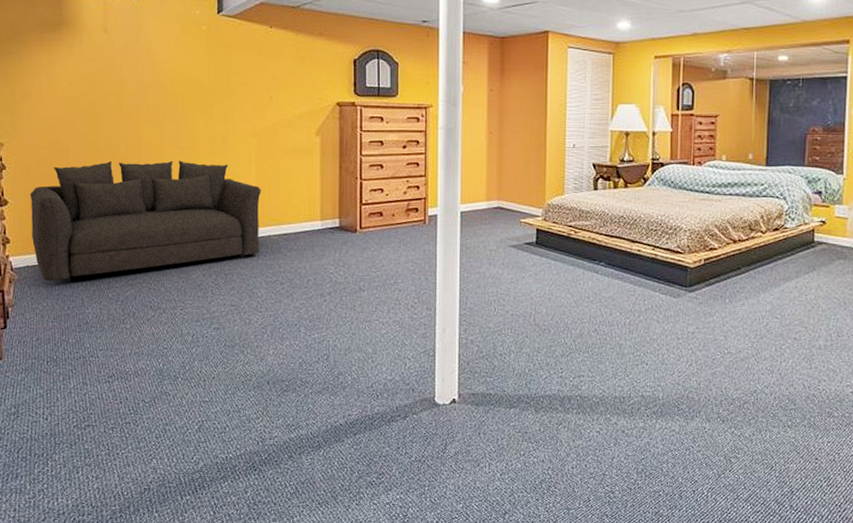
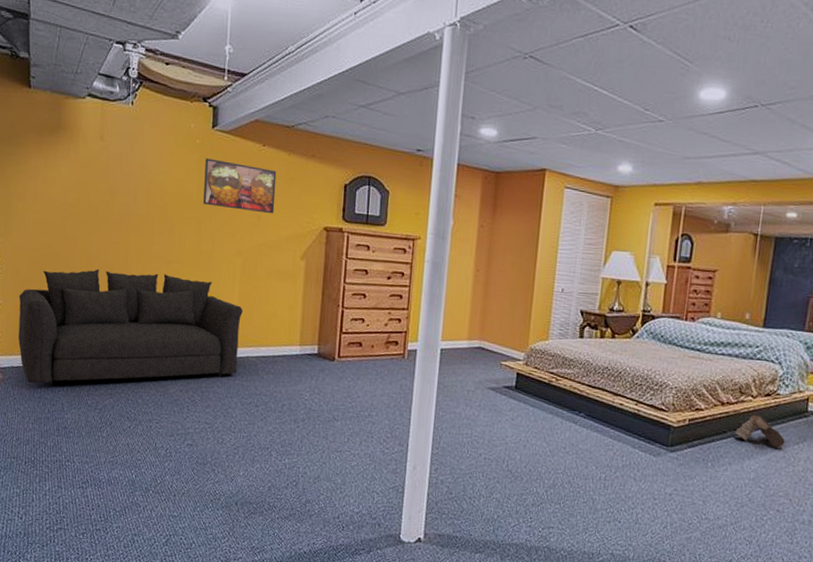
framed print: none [213,43,286,94] -> present [203,158,277,214]
boots: none [749,248,796,279] -> present [735,413,785,449]

